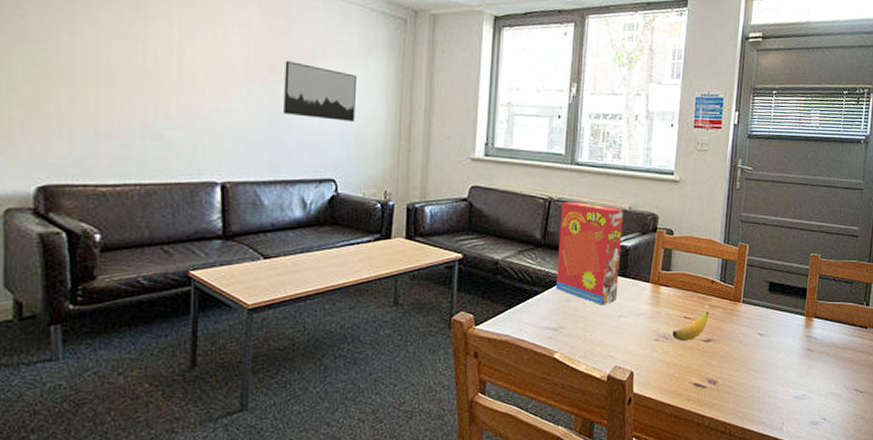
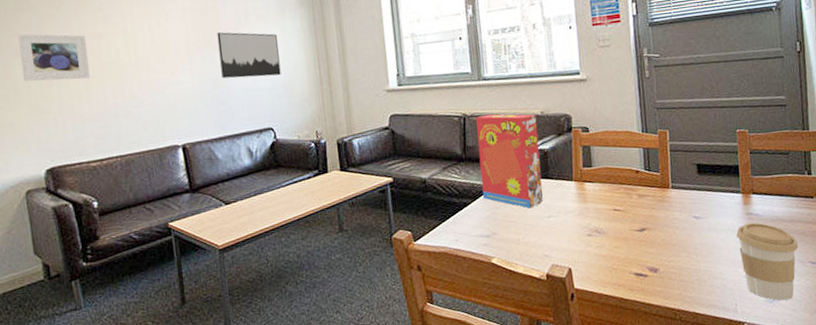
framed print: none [24,16,117,86] -> present [18,34,91,82]
banana: present [672,312,709,341] -> none [604,201,639,233]
coffee cup: none [794,345,847,424] -> present [736,222,799,301]

